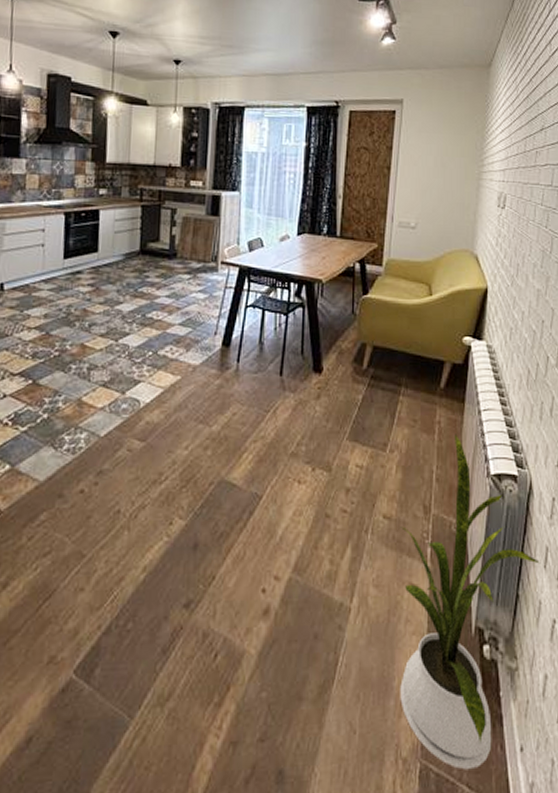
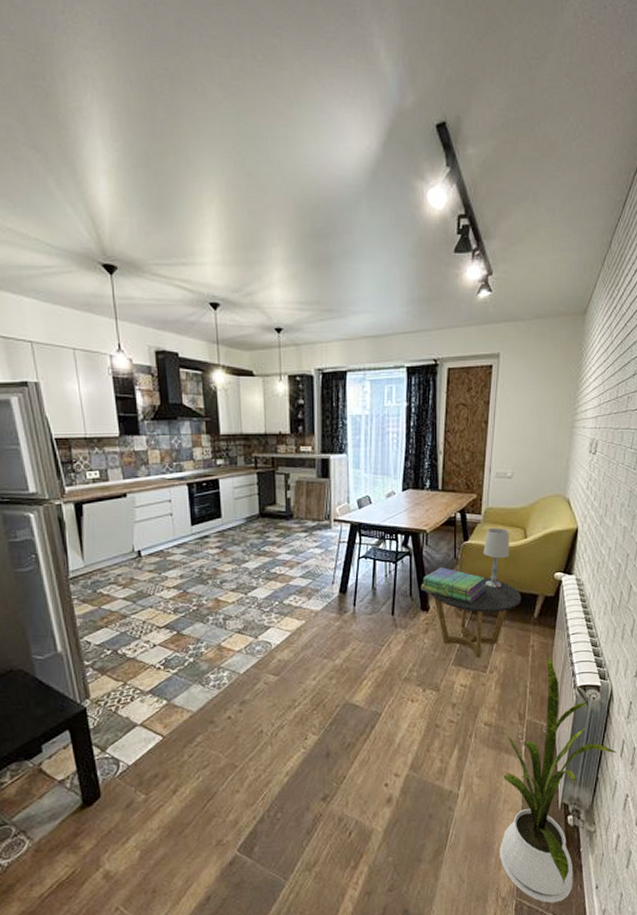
stack of books: none [313,323,386,367] -> present [421,567,486,603]
side table: none [324,335,426,432] -> present [430,575,522,657]
table lamp: none [384,281,413,350] -> present [483,527,509,588]

